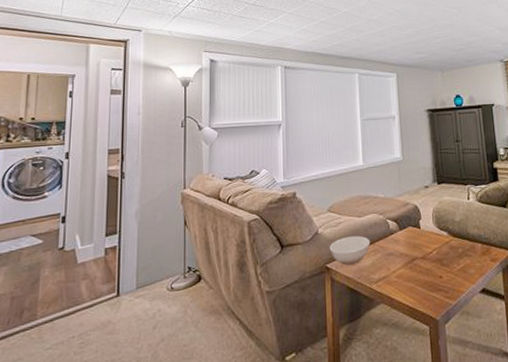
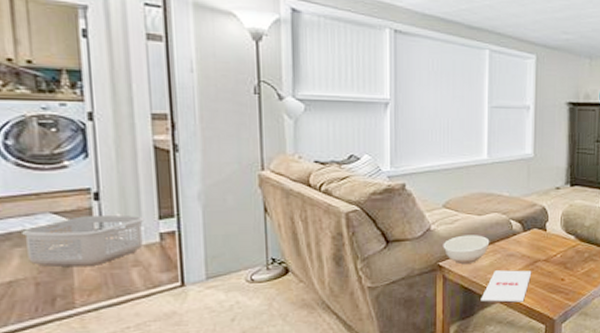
clothes hamper: none [8,234,95,283] -> present [22,216,145,267]
magazine: none [366,269,411,303] -> present [481,270,532,303]

